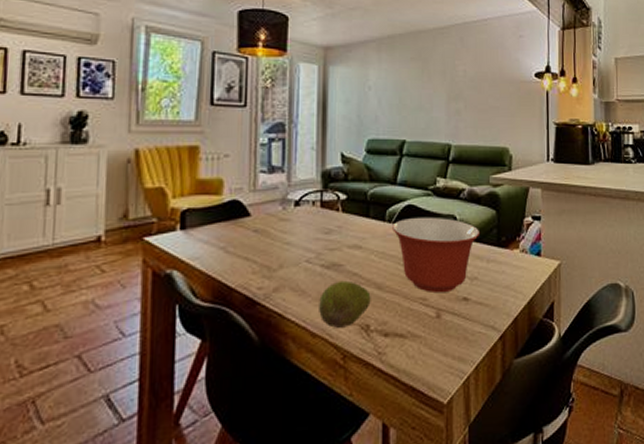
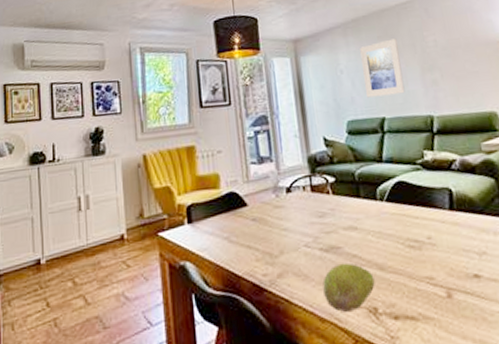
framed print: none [391,62,429,119] -> present [360,38,405,98]
mixing bowl: present [392,217,481,294] -> none [385,191,481,272]

